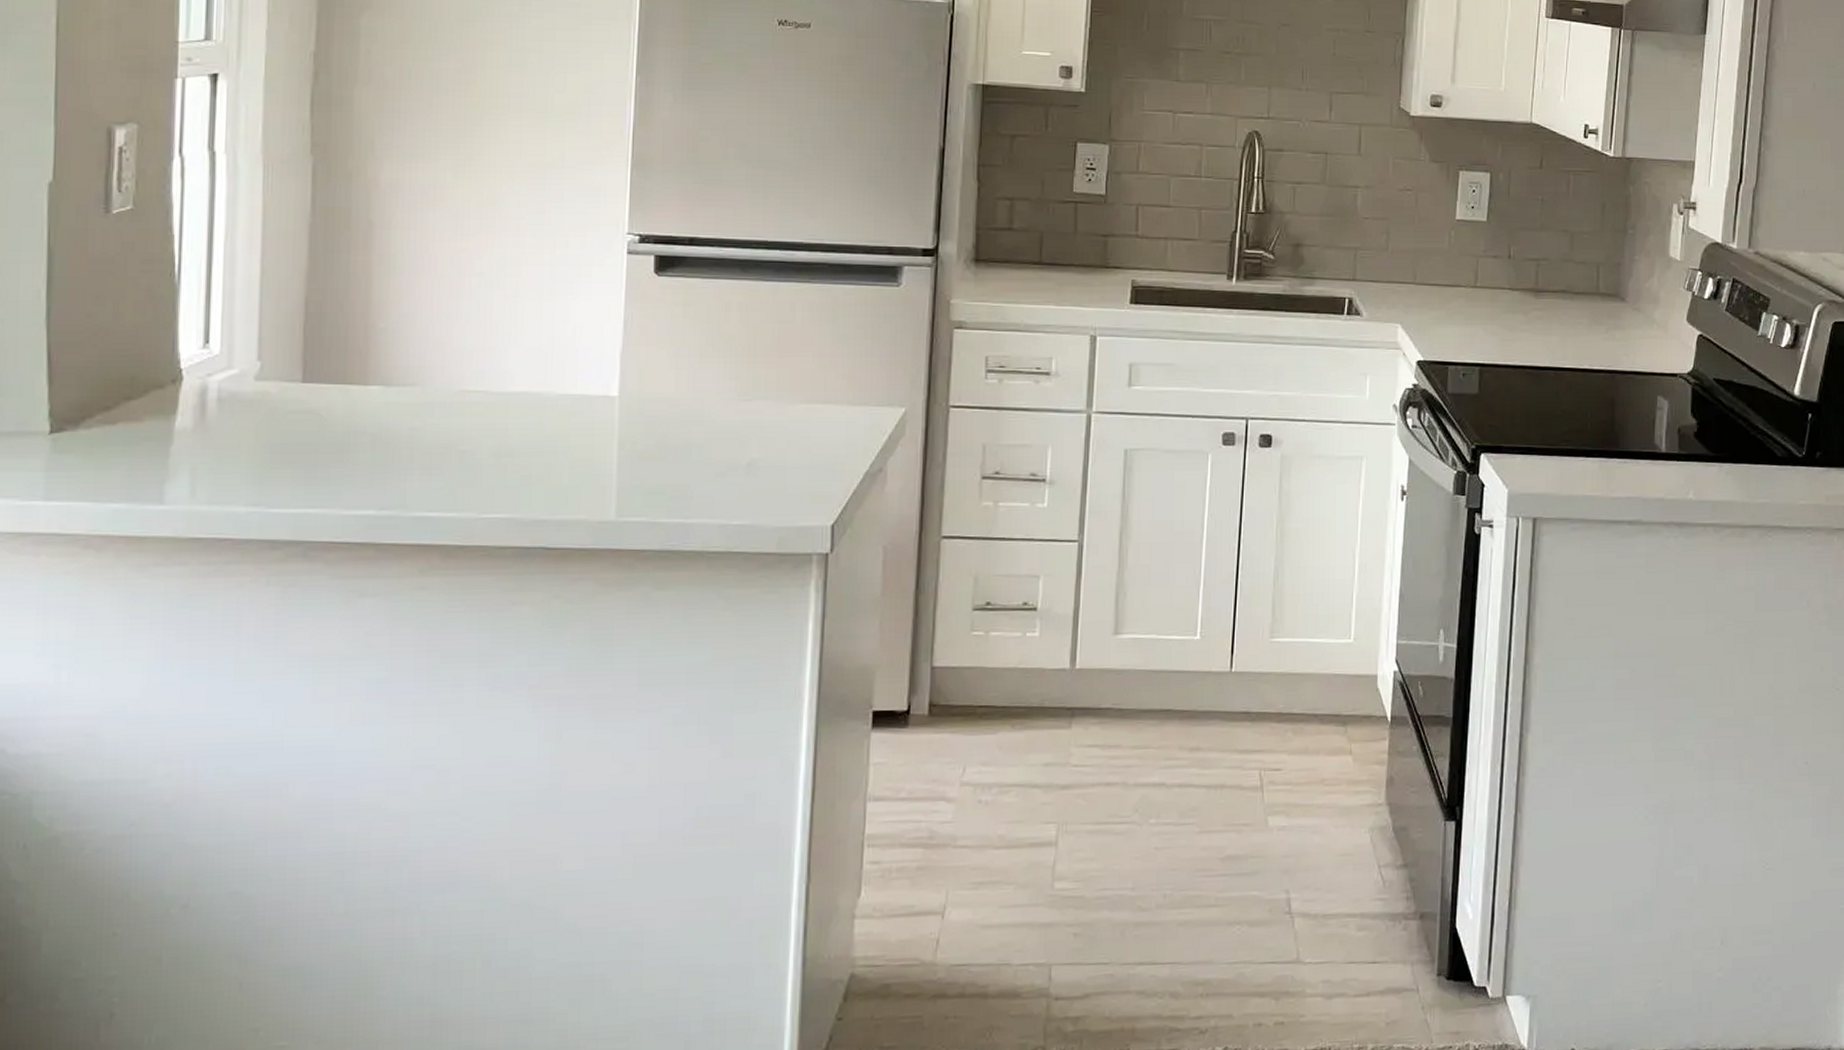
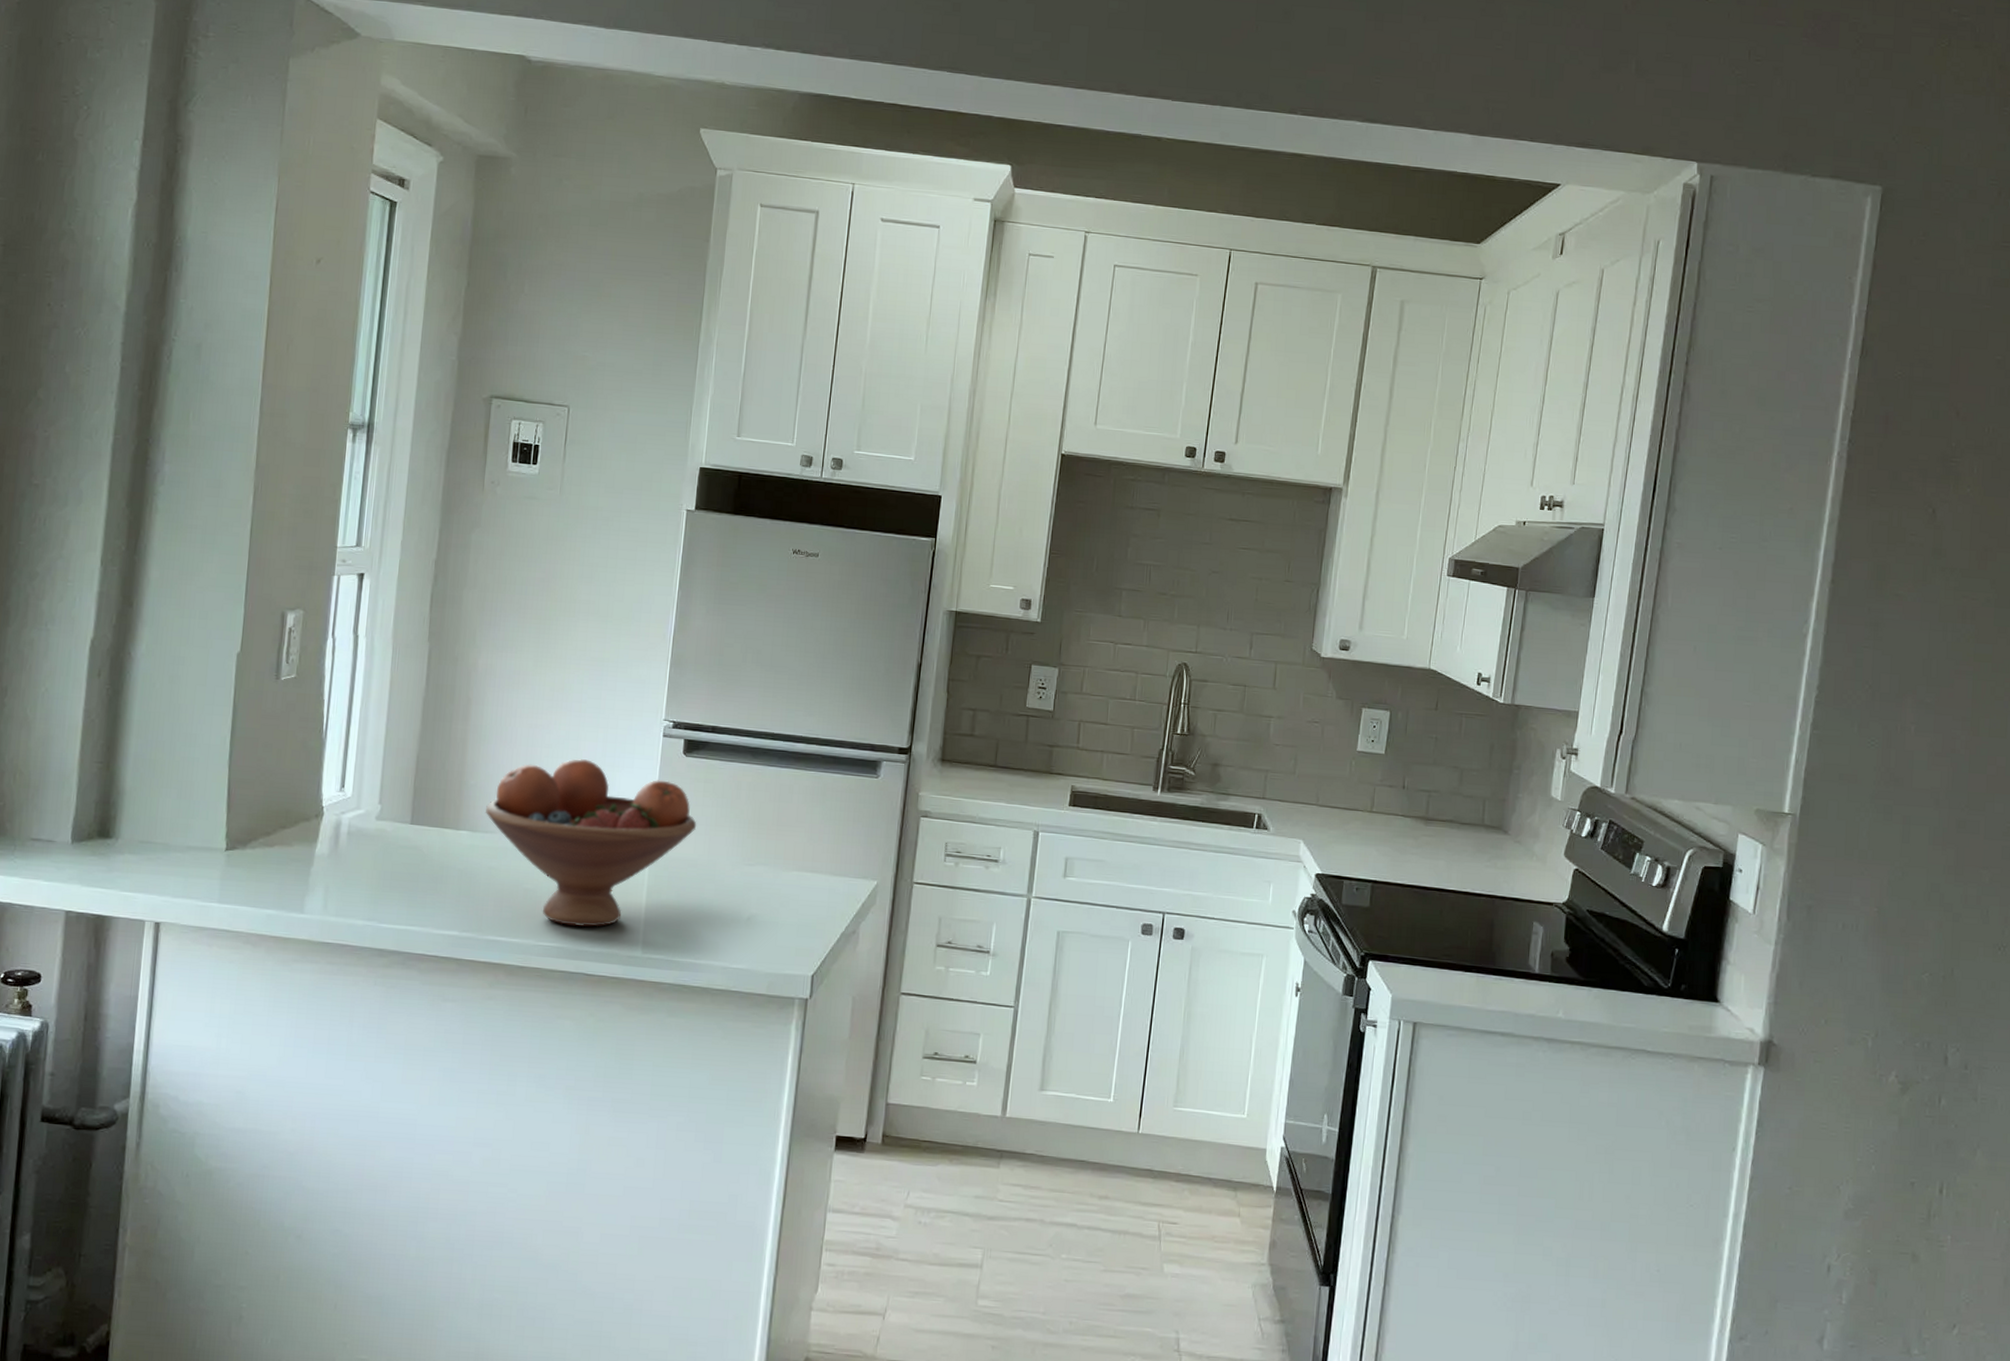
fruit bowl: none [400,288,677,491] -> present [484,759,697,927]

